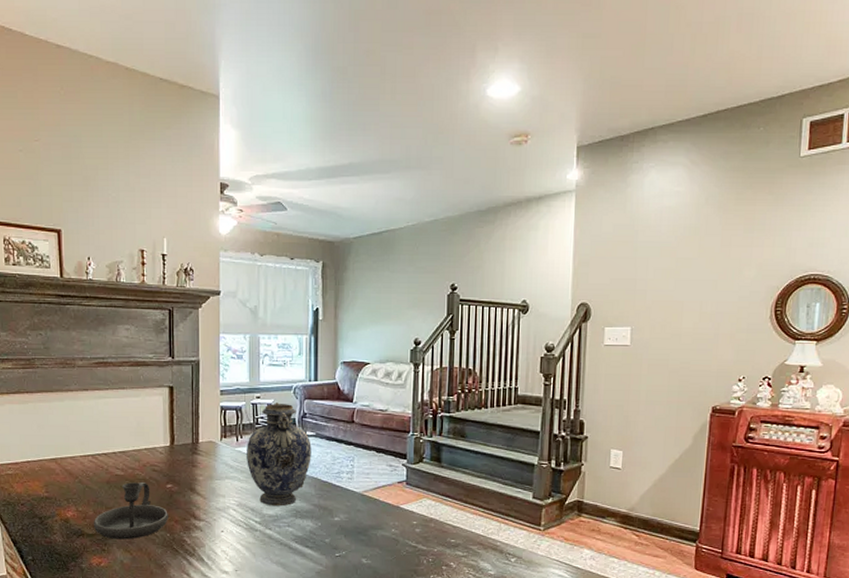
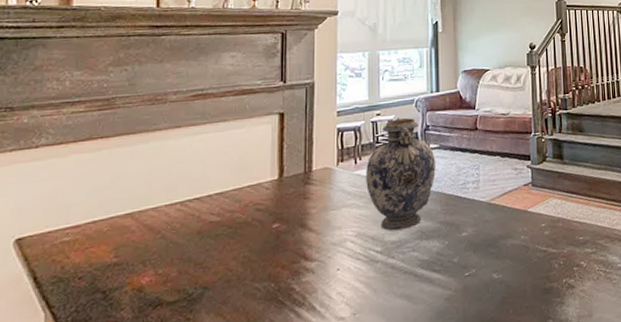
candlestick: present [93,482,169,540] -> none [176,226,275,303]

